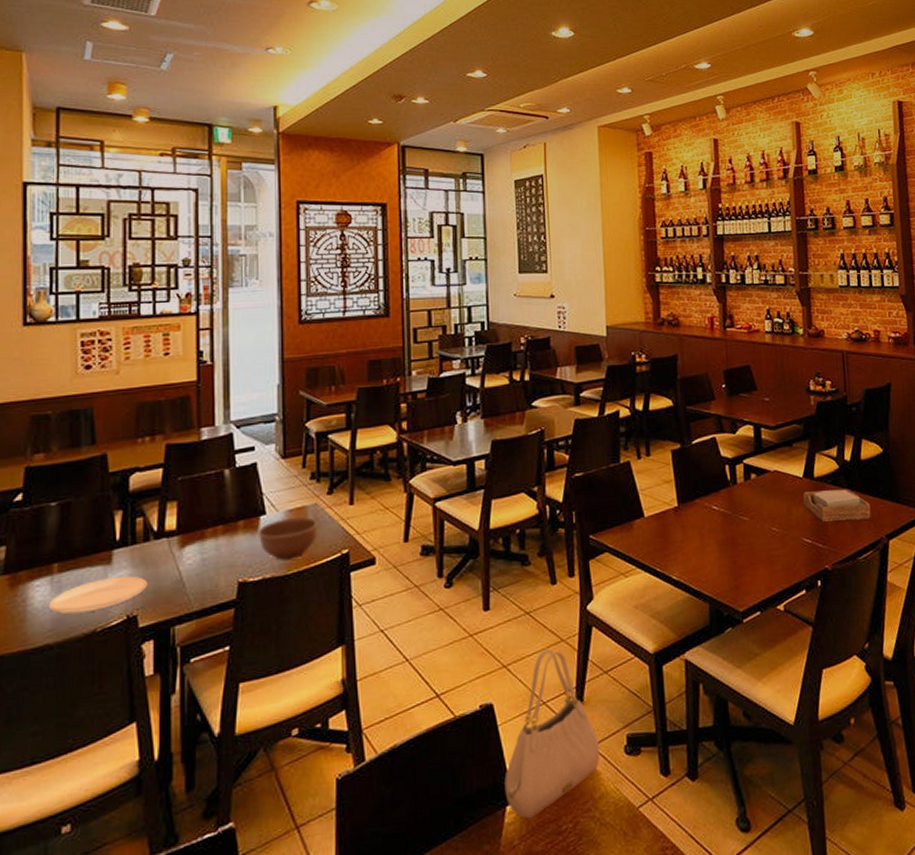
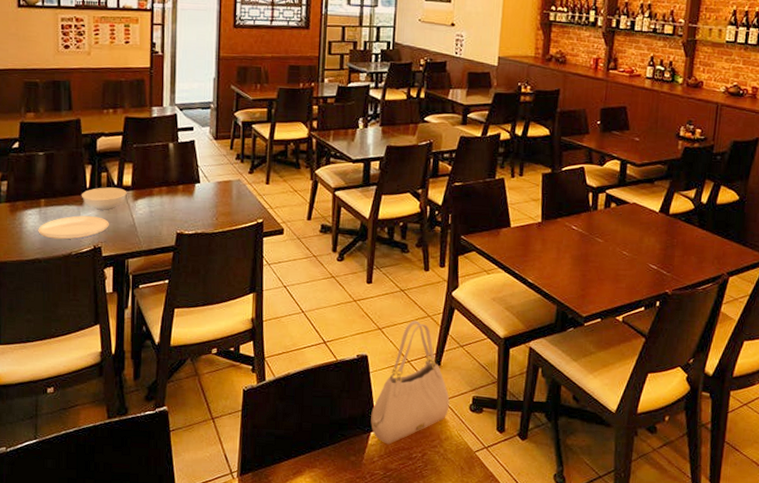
bowl: none [108,534,171,567] -> present [81,187,127,210]
bowl: present [257,516,318,560] -> none [193,188,240,221]
napkin holder: present [803,489,871,523] -> none [655,225,718,256]

